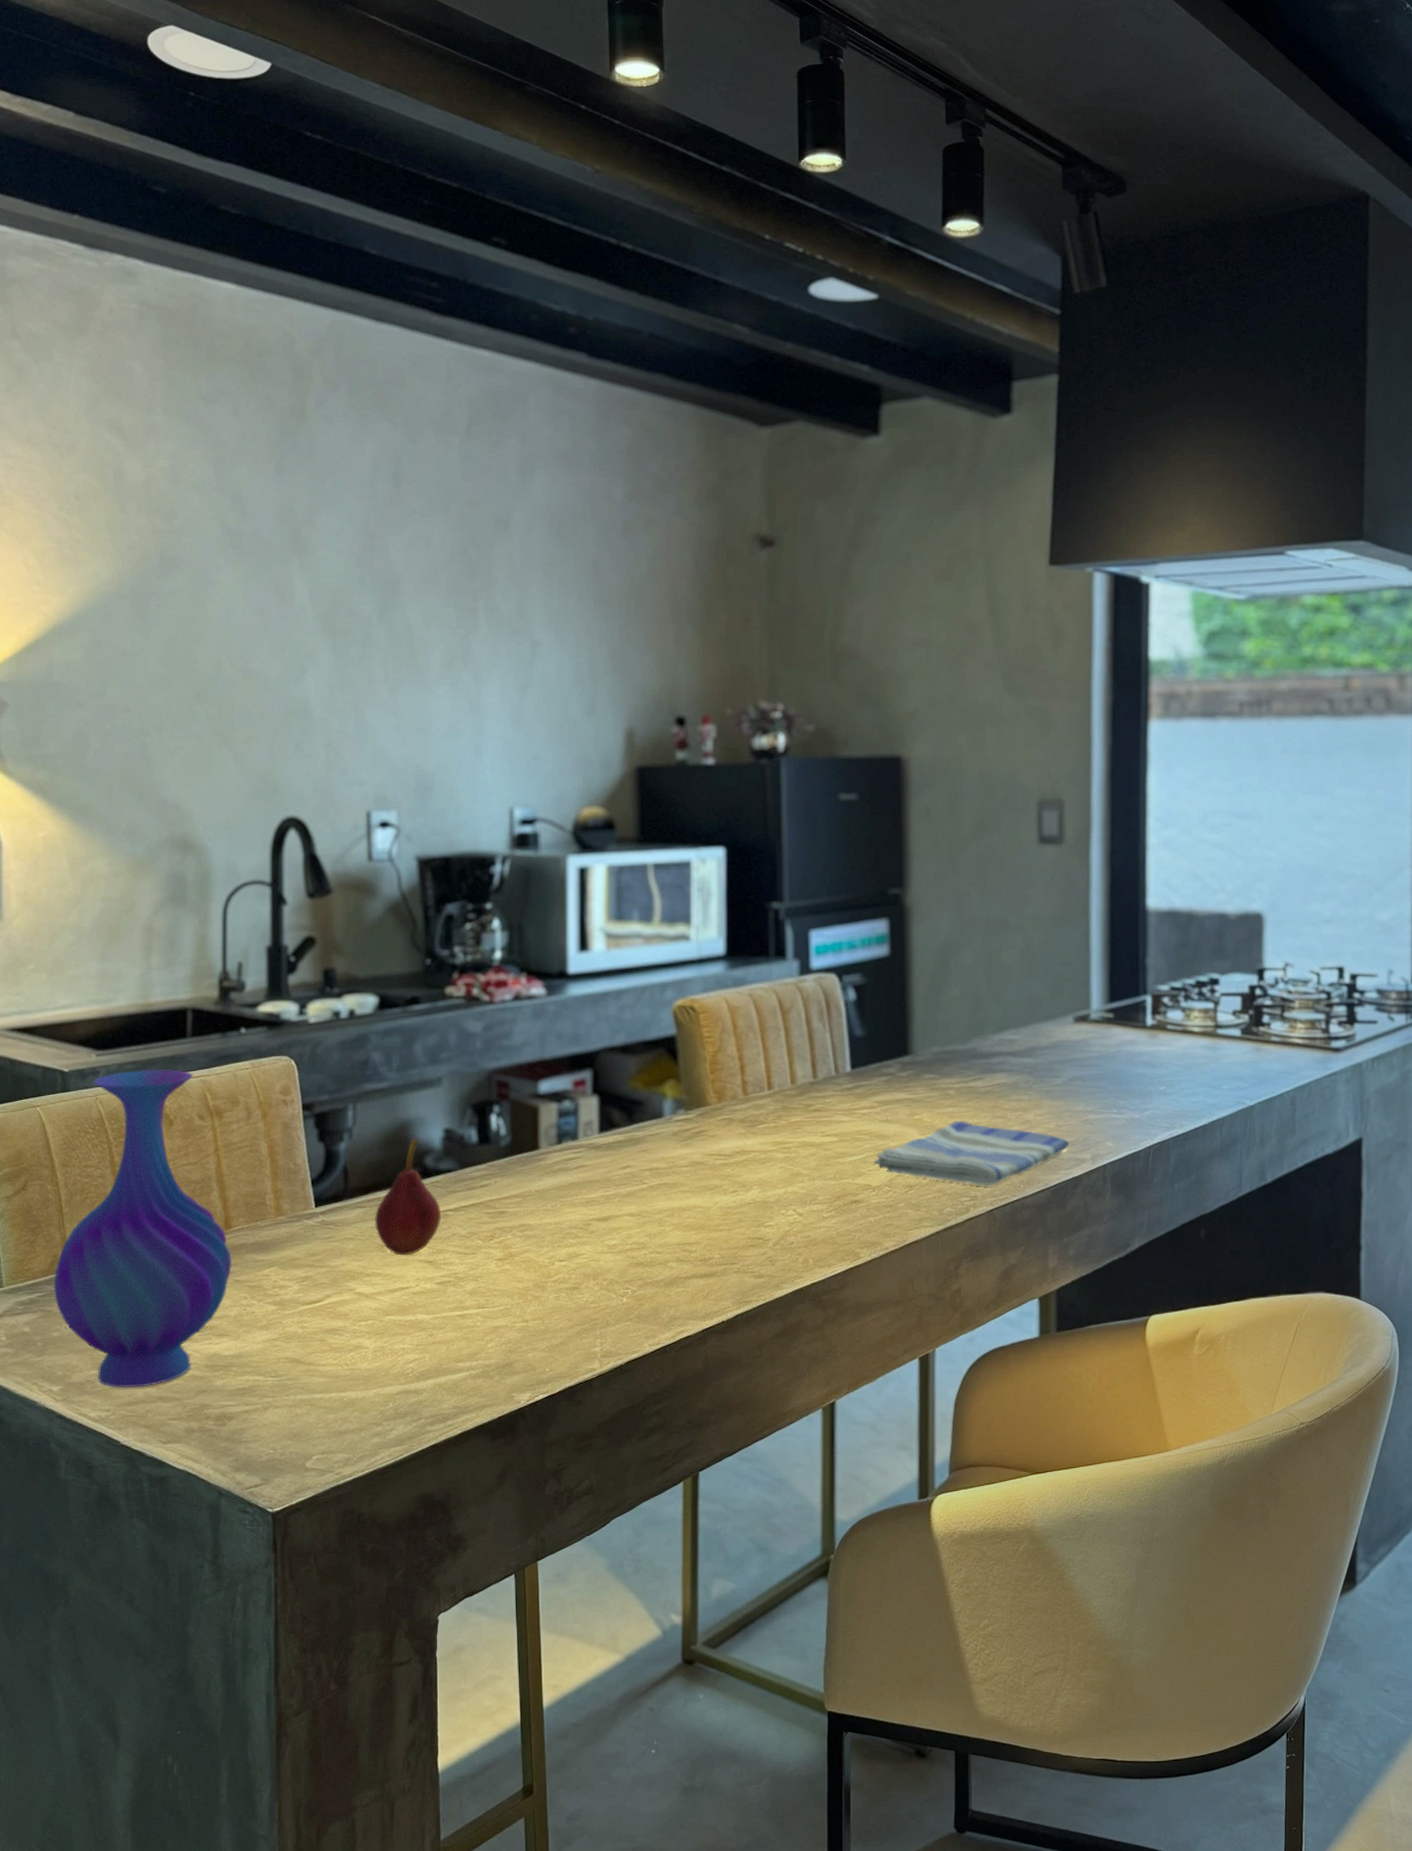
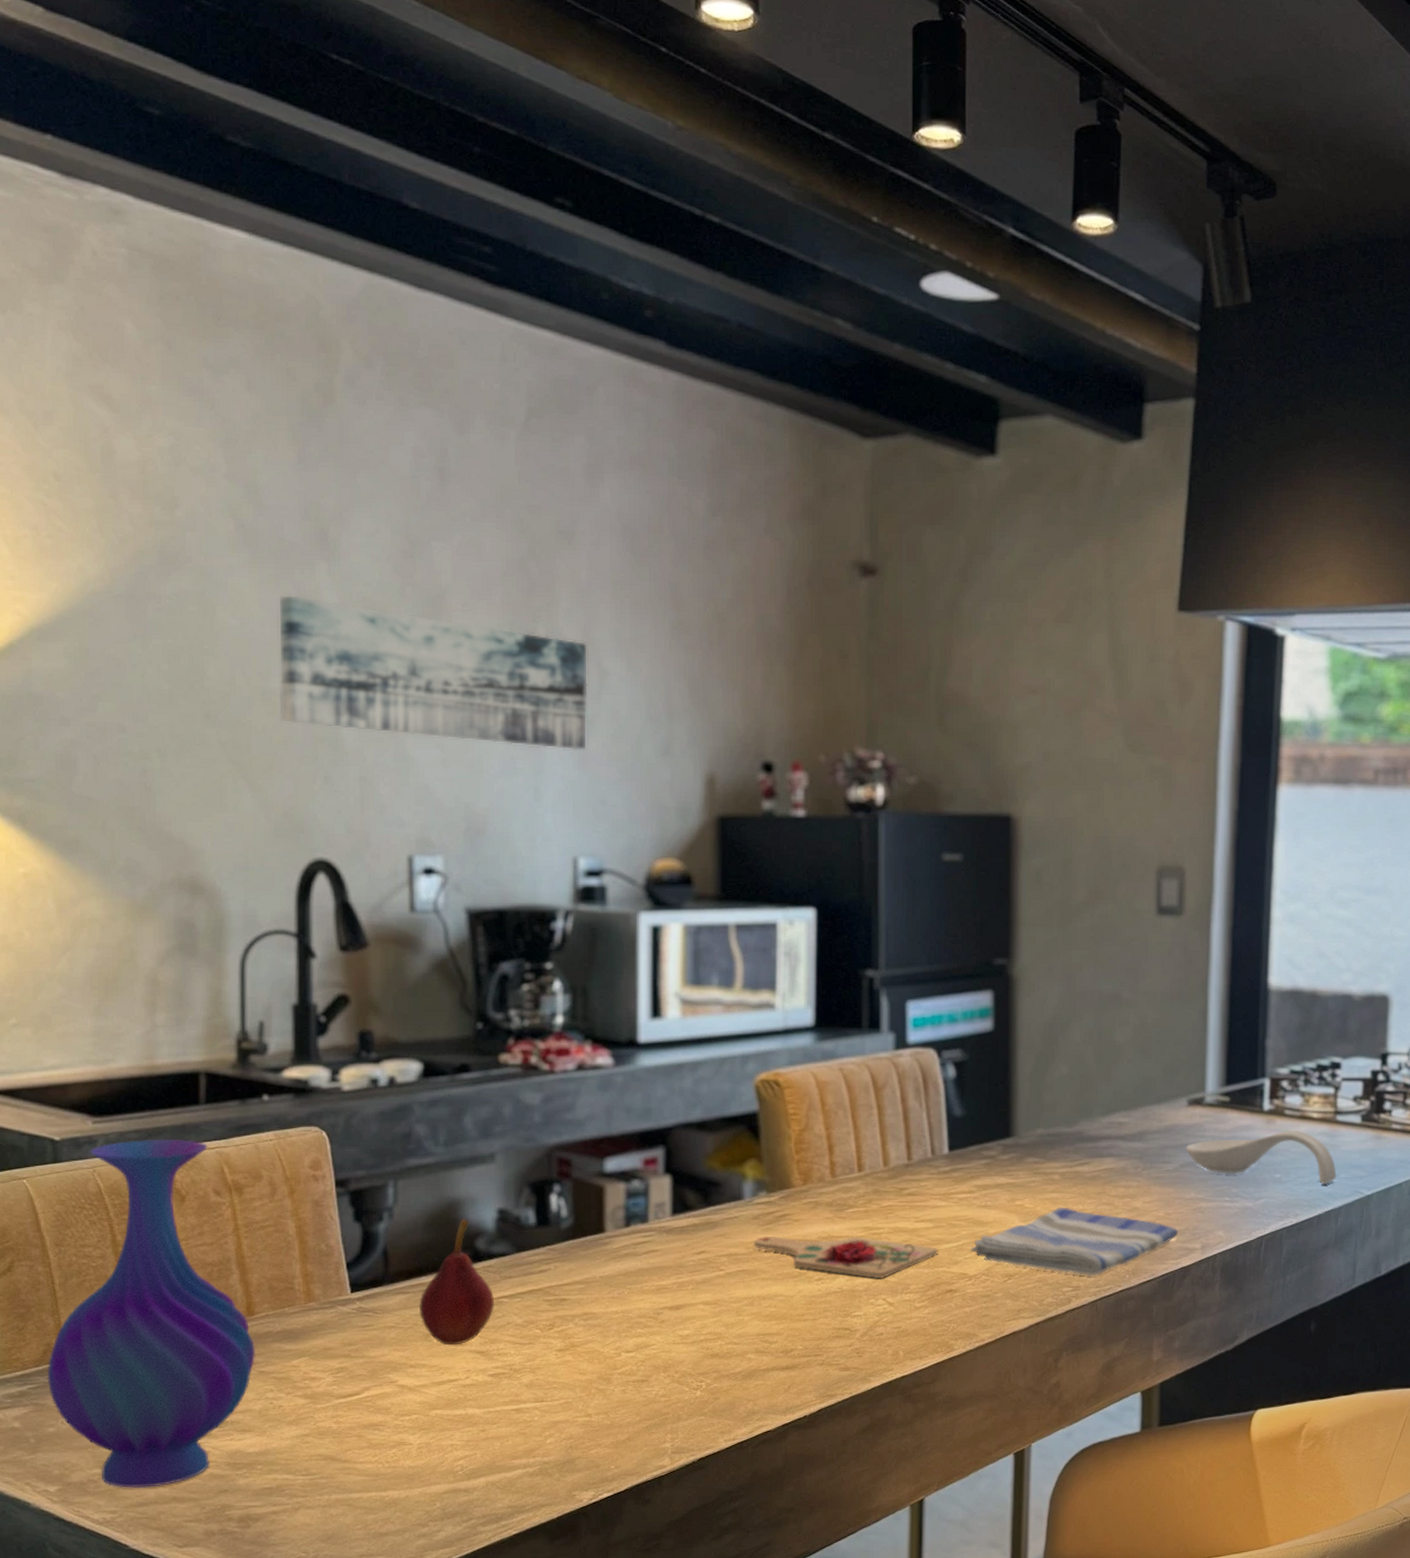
wall art: none [257,587,522,713] -> present [278,594,589,751]
cutting board: none [673,1151,843,1190] -> present [753,1235,938,1278]
spoon rest: none [1074,1043,1219,1097] -> present [1186,1129,1337,1185]

